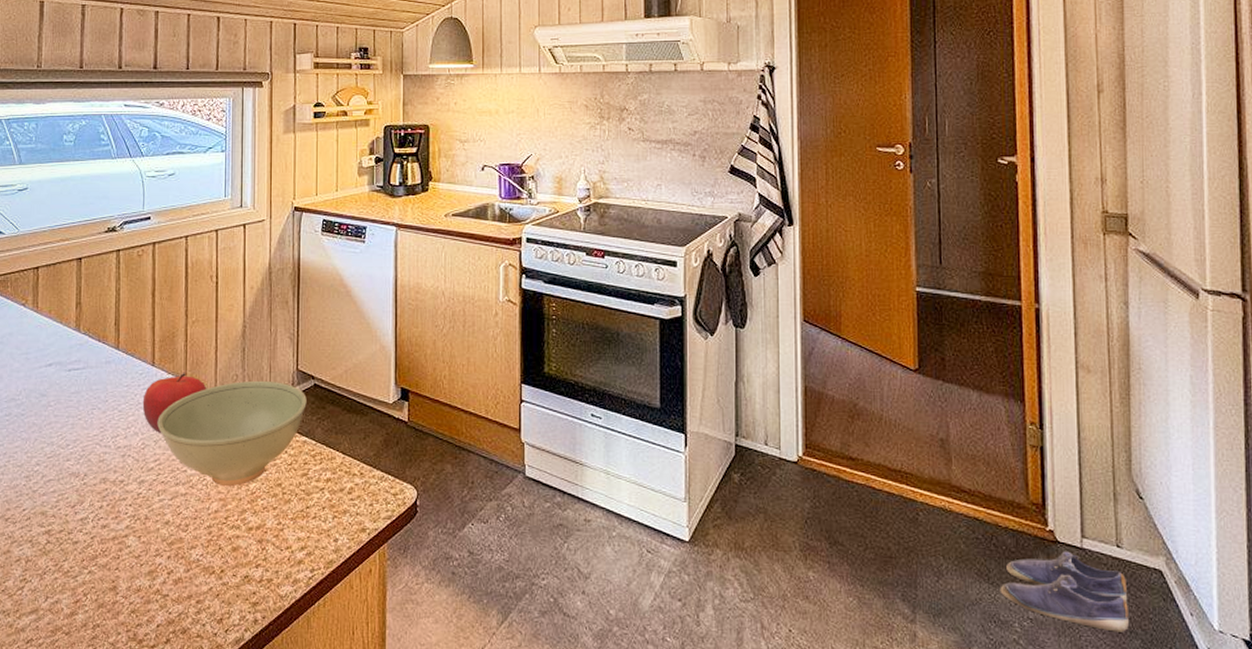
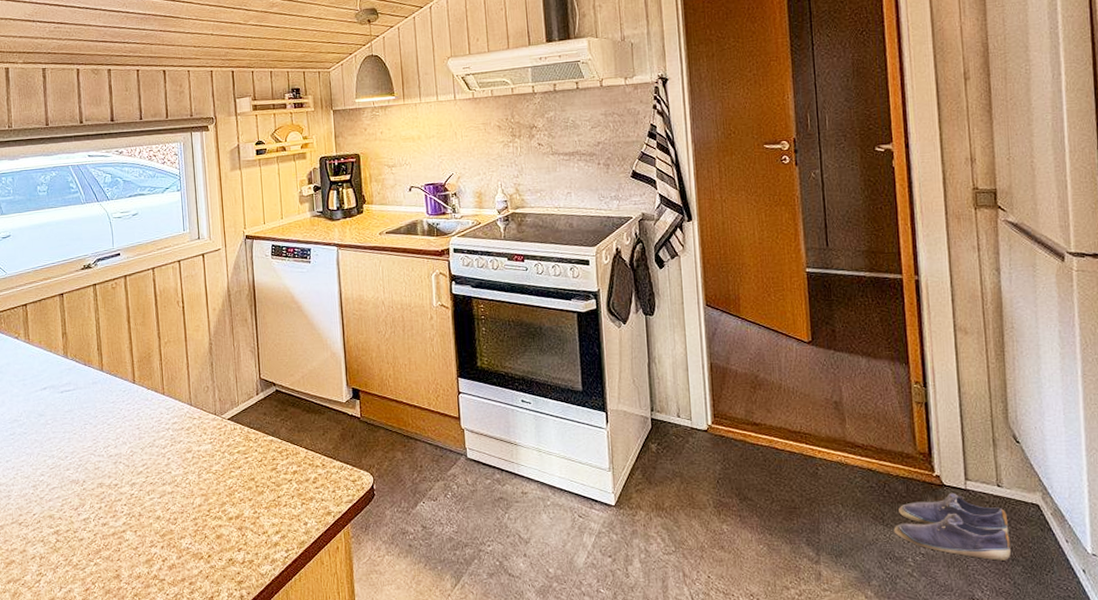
fruit: present [142,372,207,433] -> none [127,387,183,441]
bowl: present [157,380,307,486] -> none [142,389,271,483]

